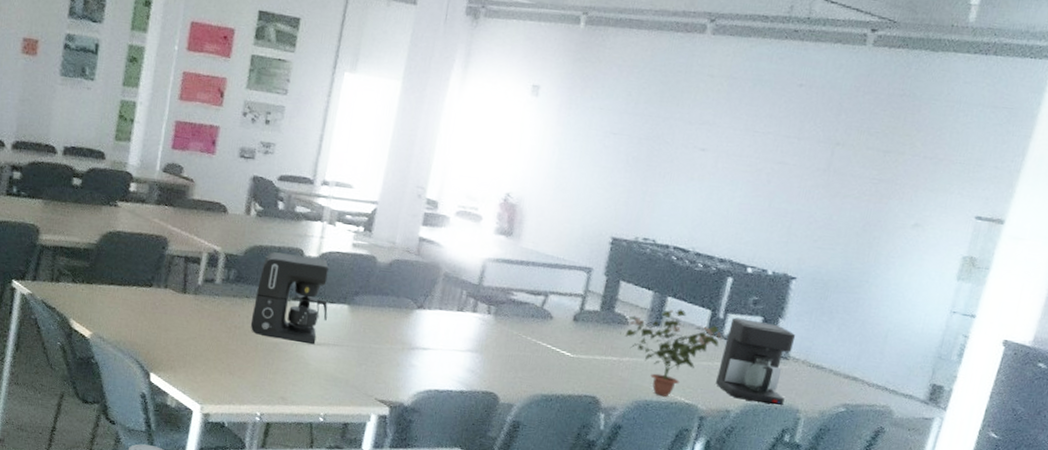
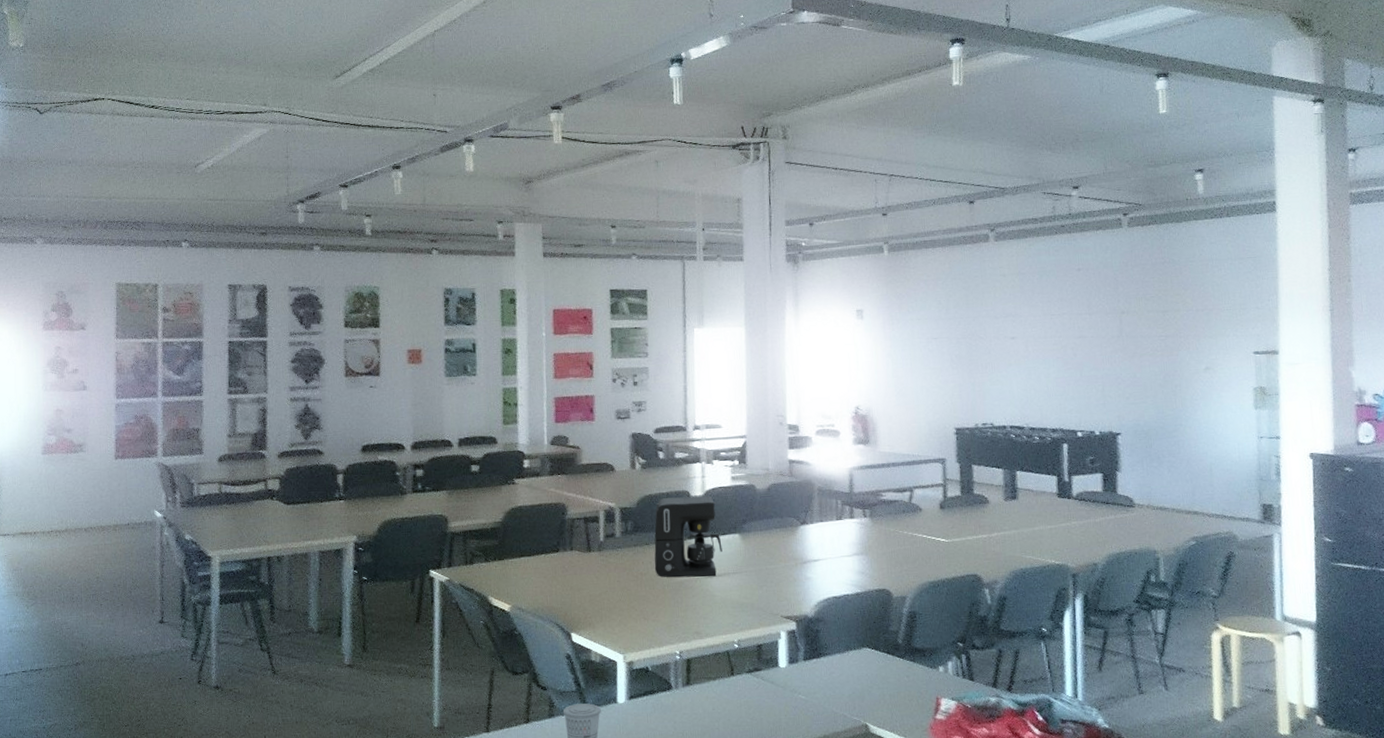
potted plant: present [625,309,722,397] -> none [987,480,1072,562]
coffee maker: present [716,317,796,406] -> none [1076,477,1141,551]

